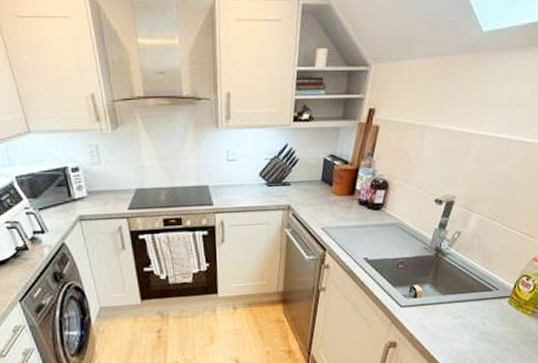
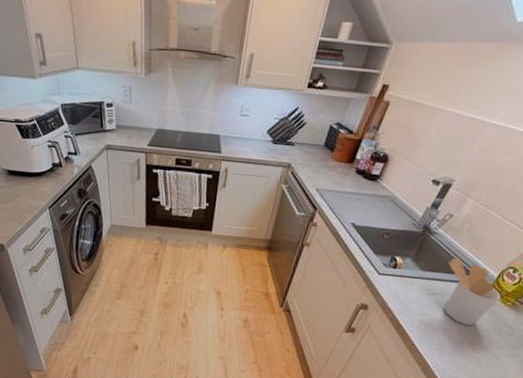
utensil holder: none [466,275,521,343] -> present [444,257,501,326]

